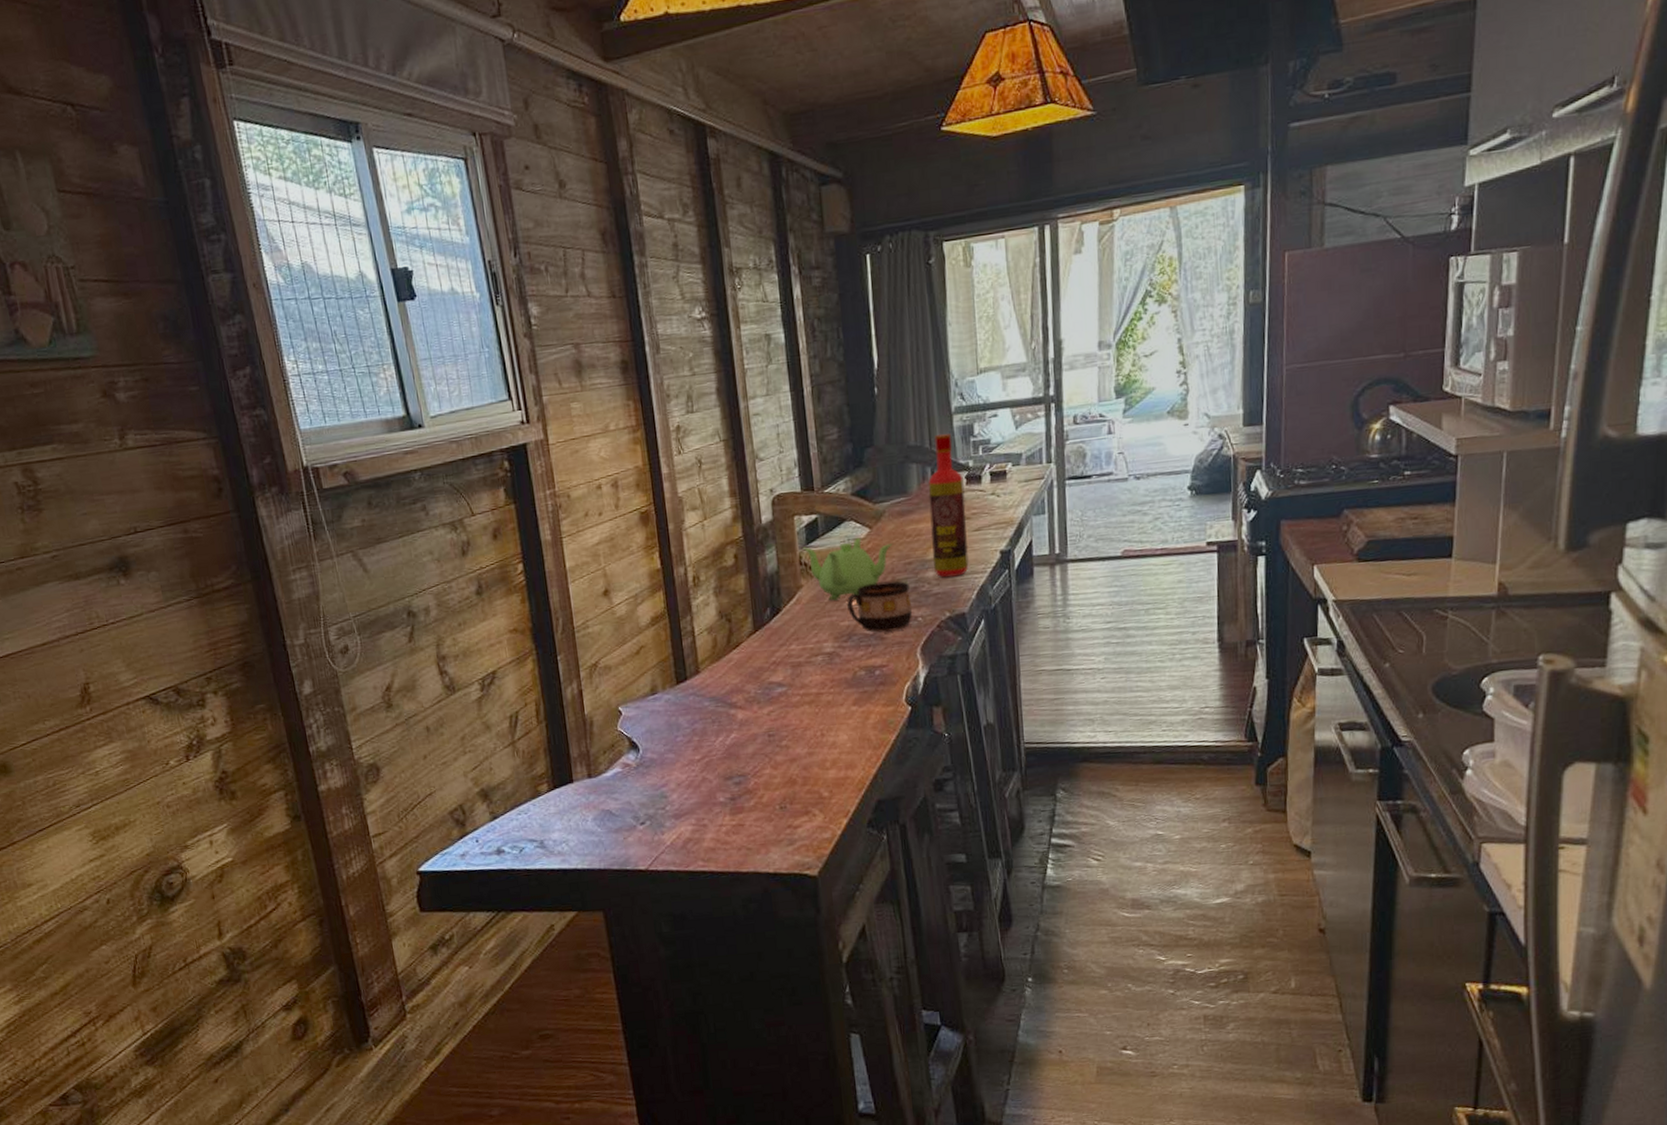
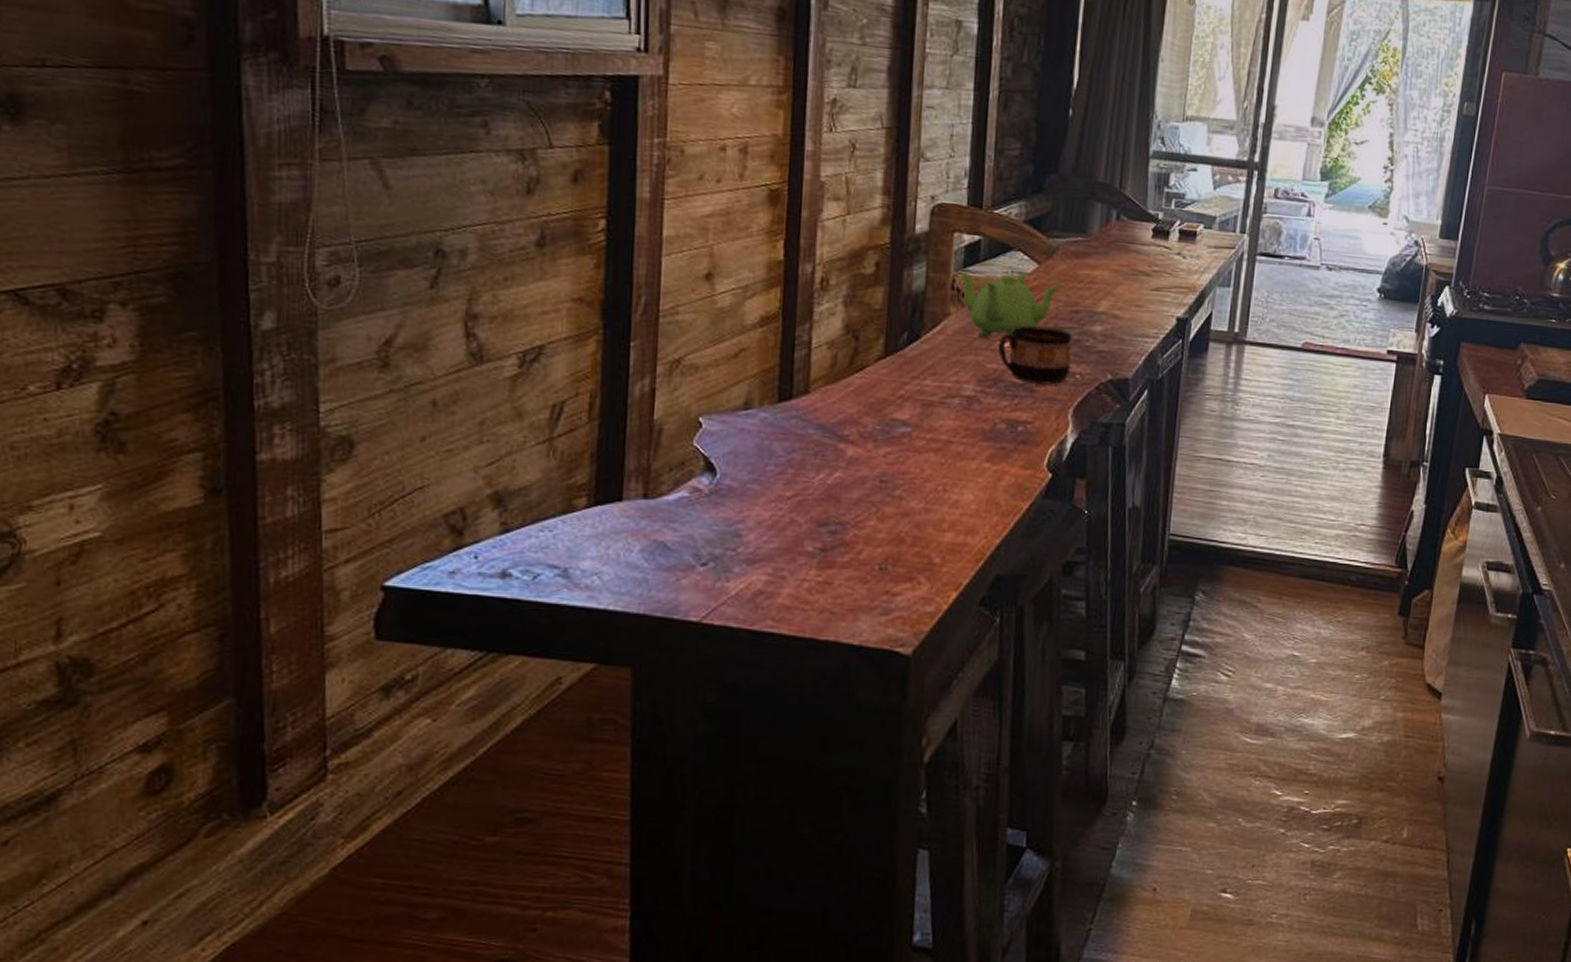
bottle: present [928,433,969,578] -> none [1102,176,1150,337]

